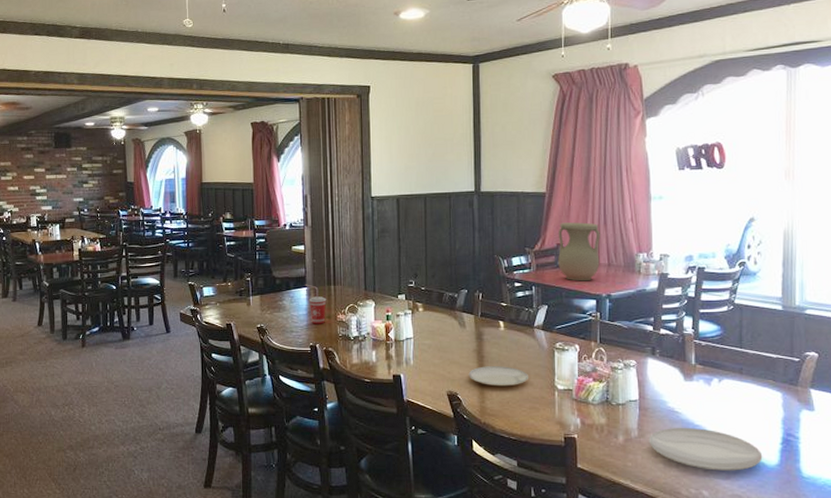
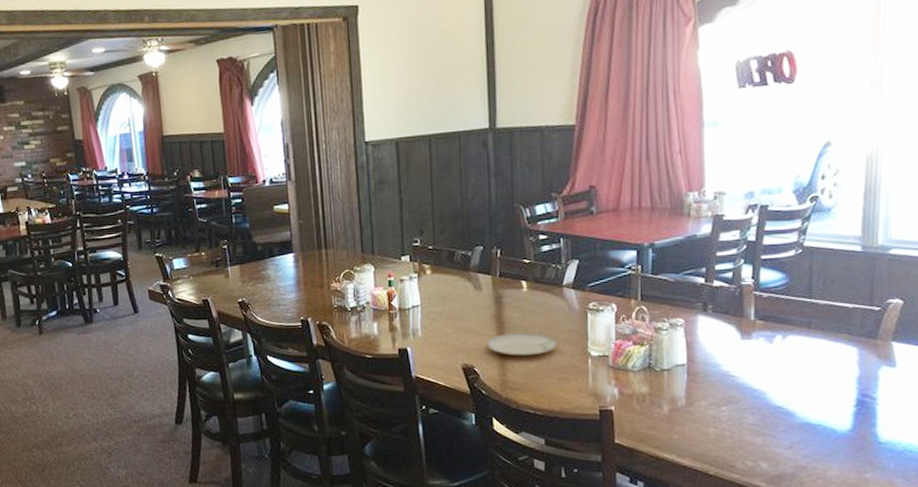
beverage cup: present [305,284,327,324] -> none [291,249,318,295]
vase: present [558,222,600,281] -> none [590,158,642,230]
plate: present [648,427,763,471] -> none [698,392,833,440]

